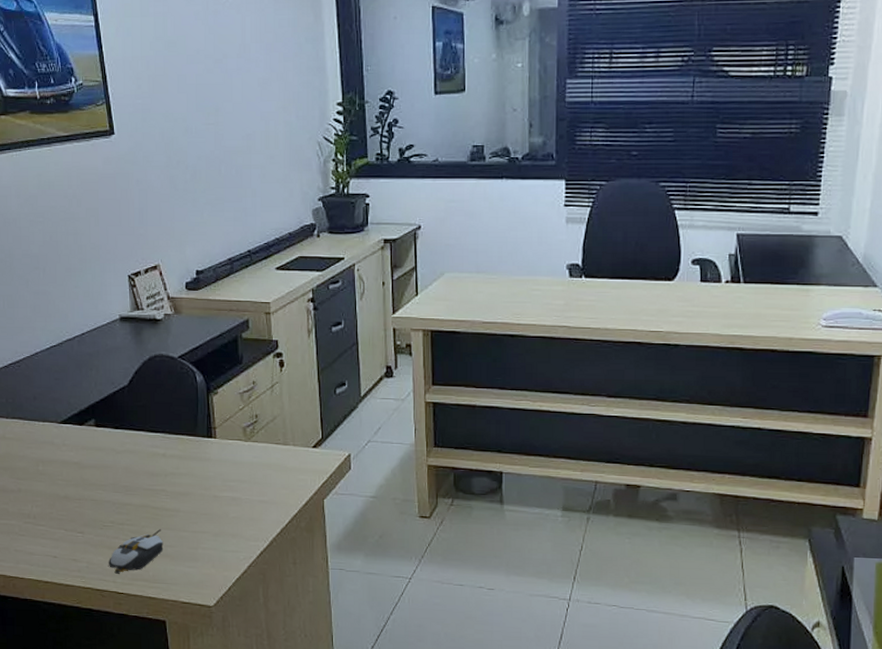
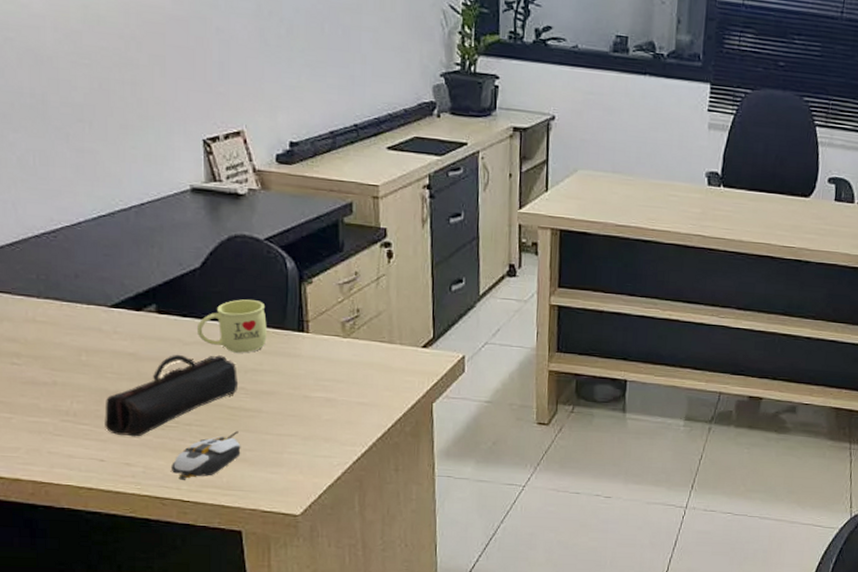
pencil case: none [57,461,160,536] -> present [105,354,239,437]
mug: none [126,411,182,459] -> present [196,299,267,353]

